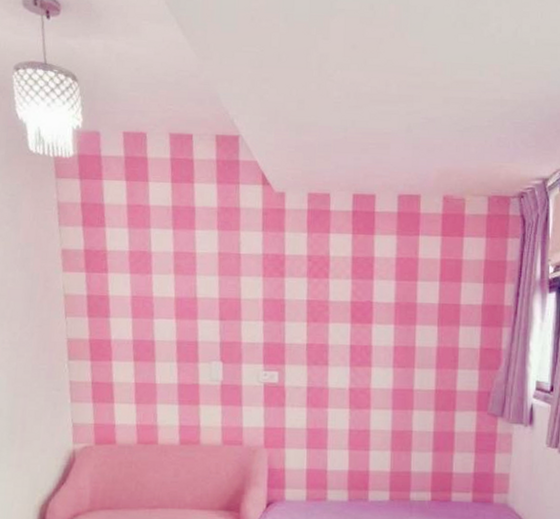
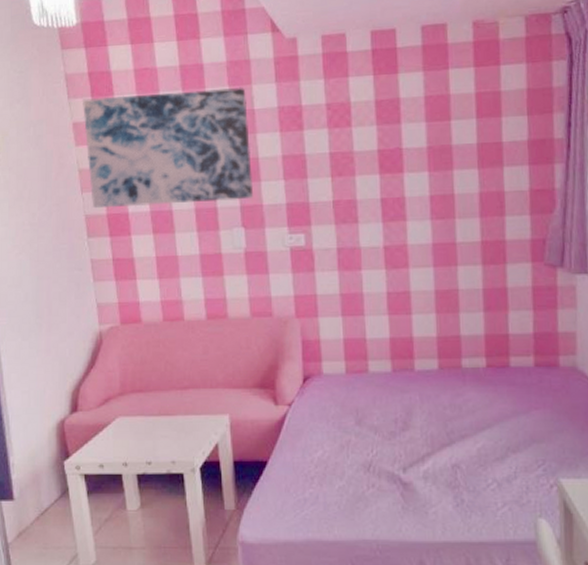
wall art: none [72,227,234,336] -> present [83,87,254,209]

